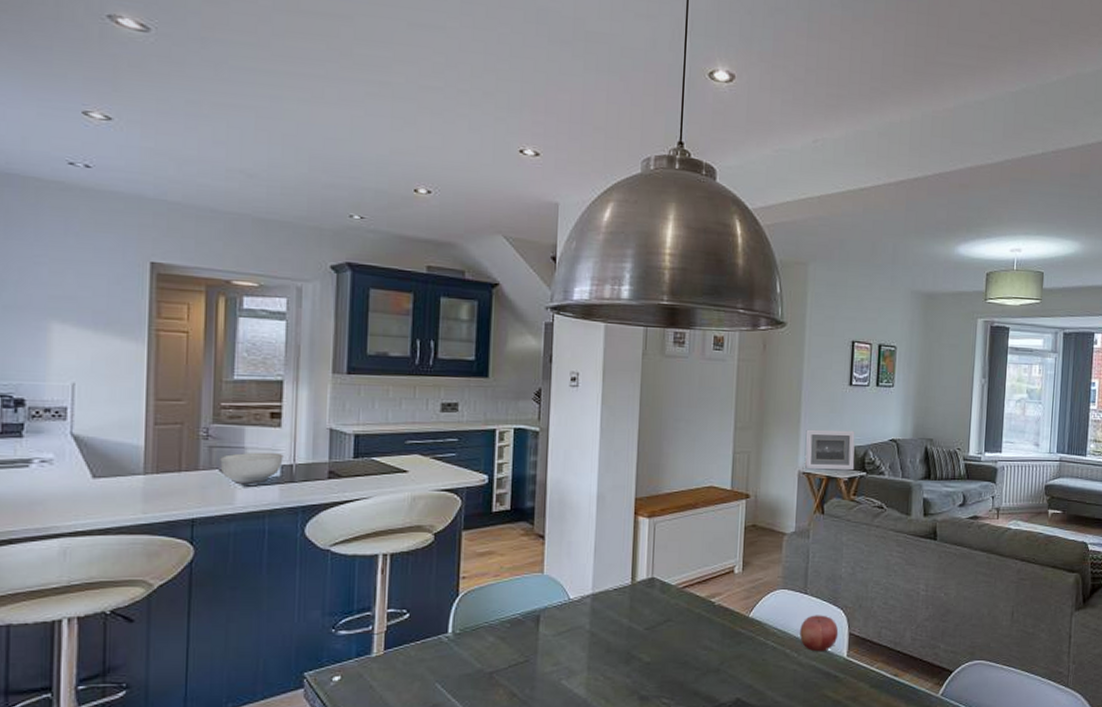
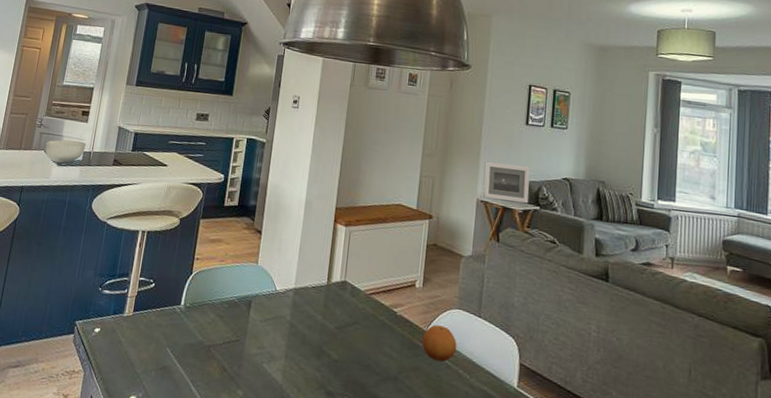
fruit: none [744,608,783,645] -> present [422,324,457,362]
fruit: present [800,615,839,652] -> none [472,339,510,378]

